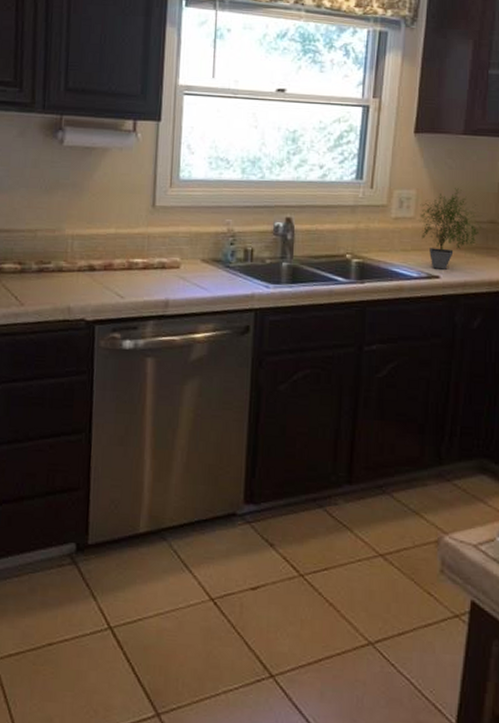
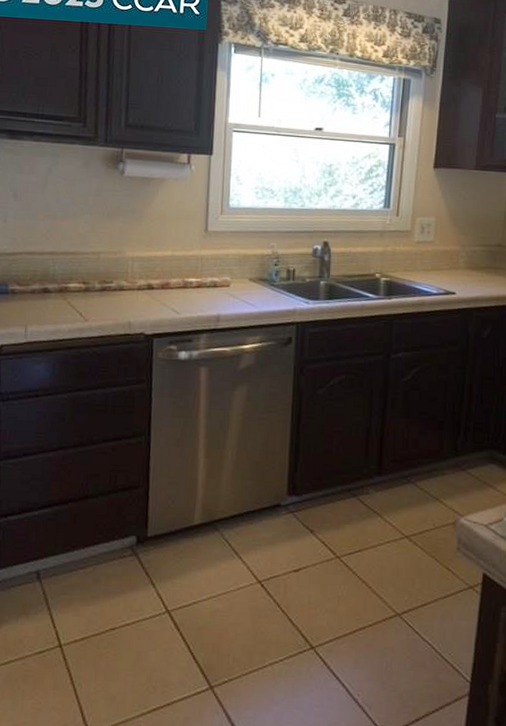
potted plant: present [418,188,483,270] -> none [437,216,491,287]

